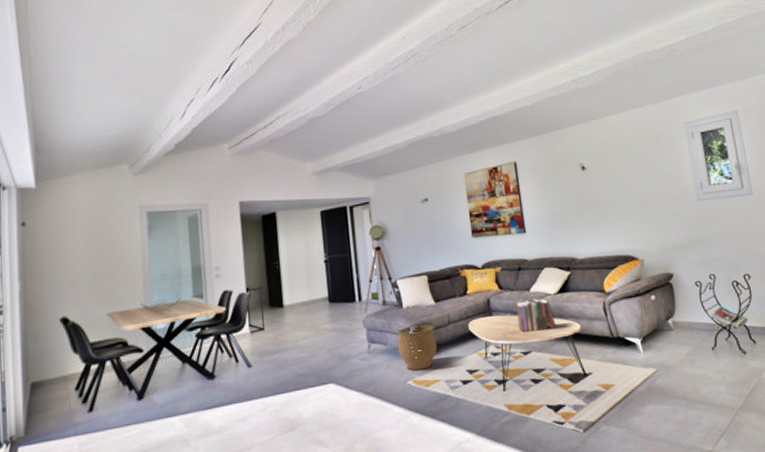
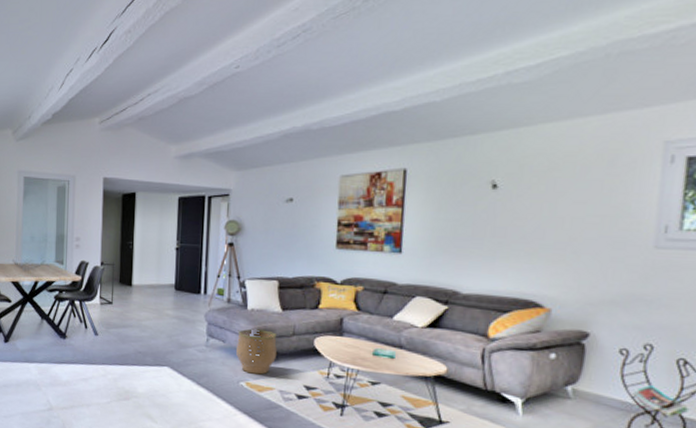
books: present [516,298,557,332] -> none [371,327,417,365]

